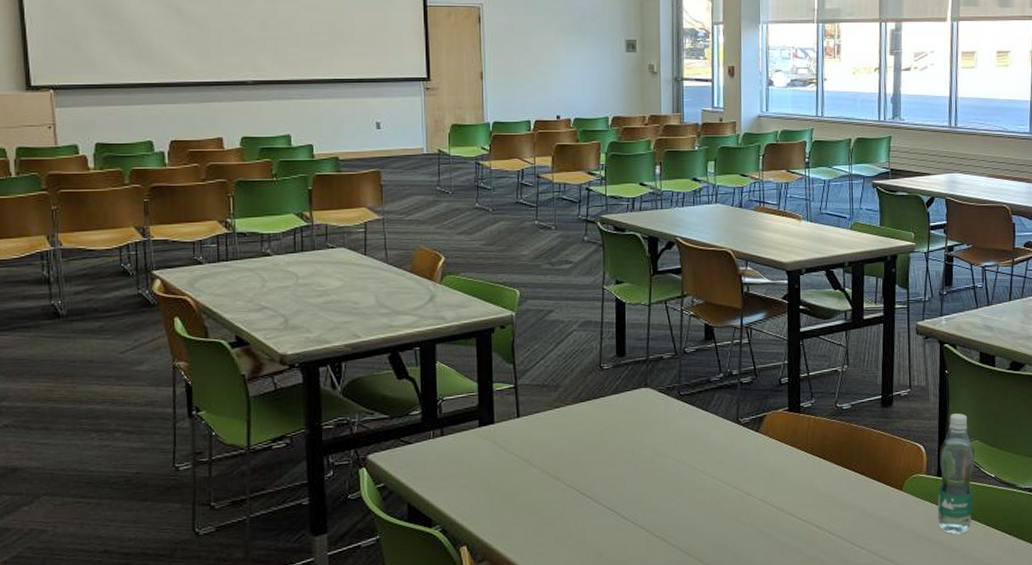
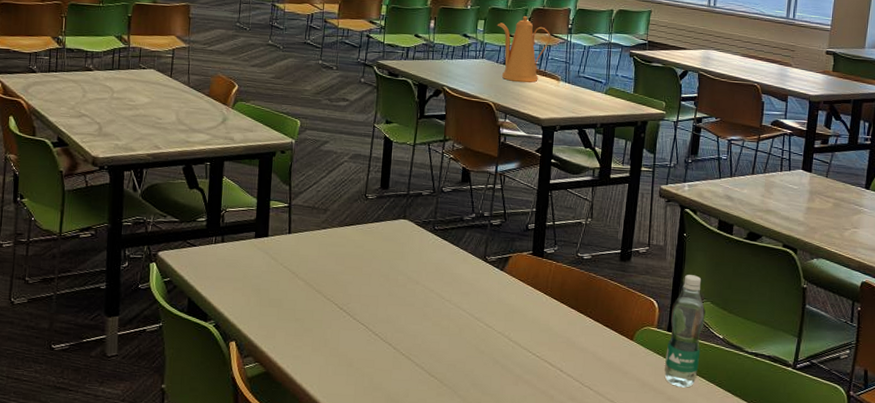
coffee pot: none [728,153,788,225] -> present [497,16,551,83]

